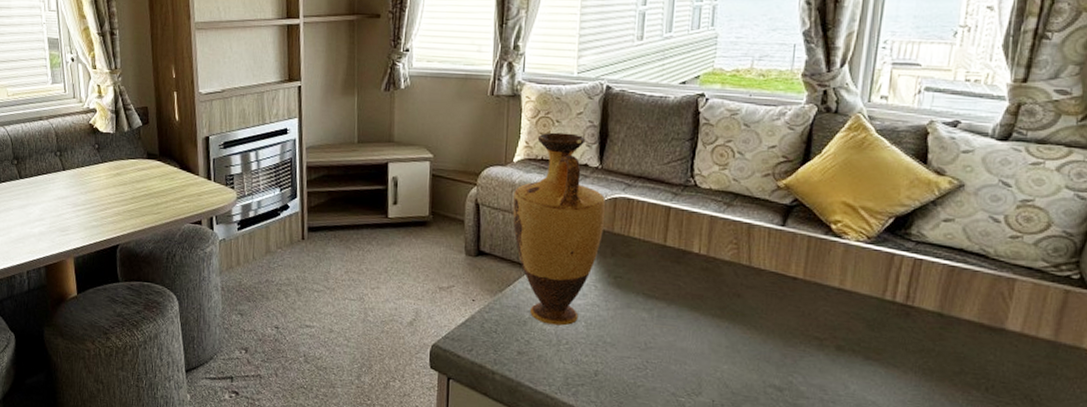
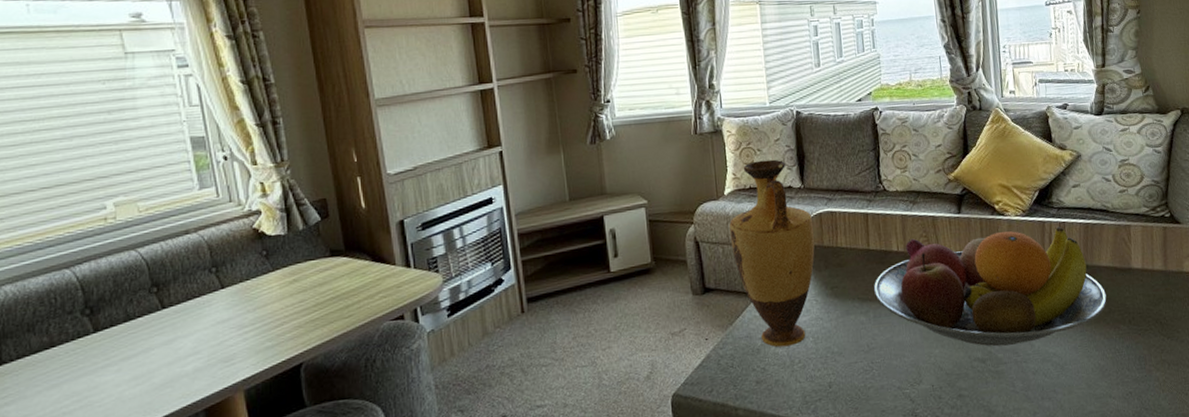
fruit bowl: none [663,243,961,383] -> present [874,226,1107,347]

